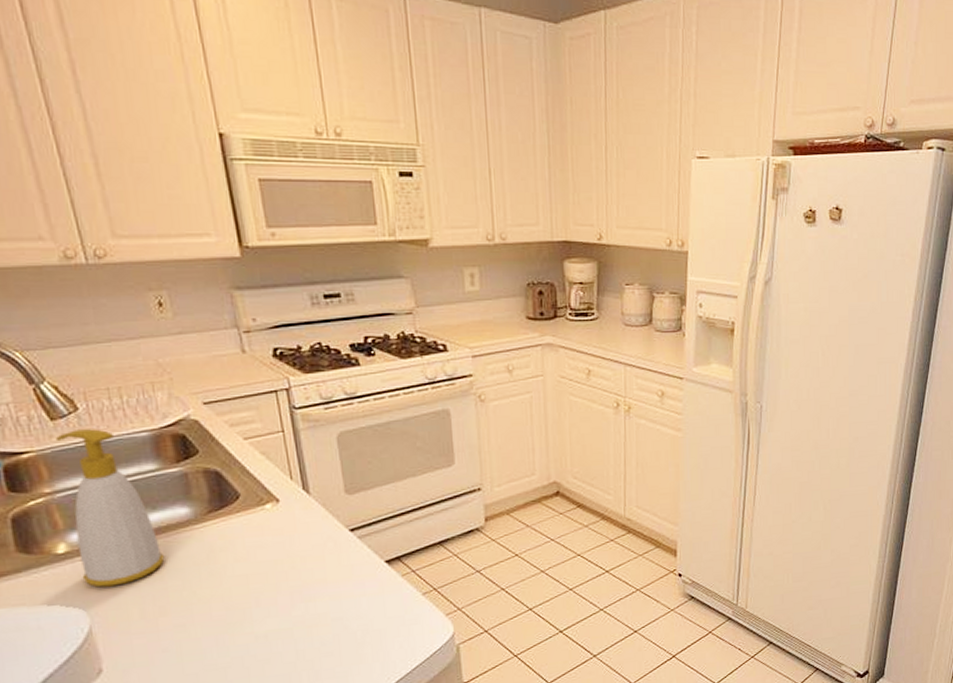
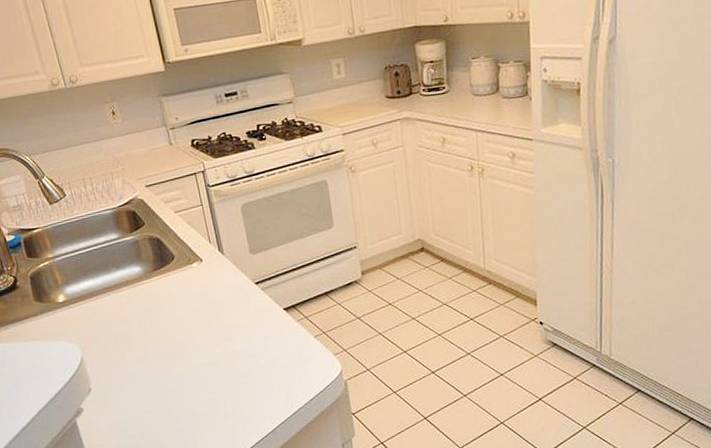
soap bottle: present [56,429,165,588] -> none [54,209,127,328]

